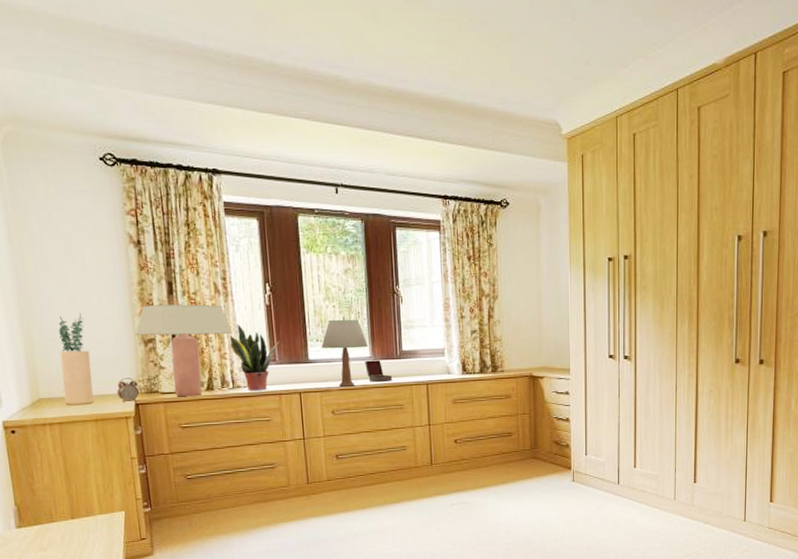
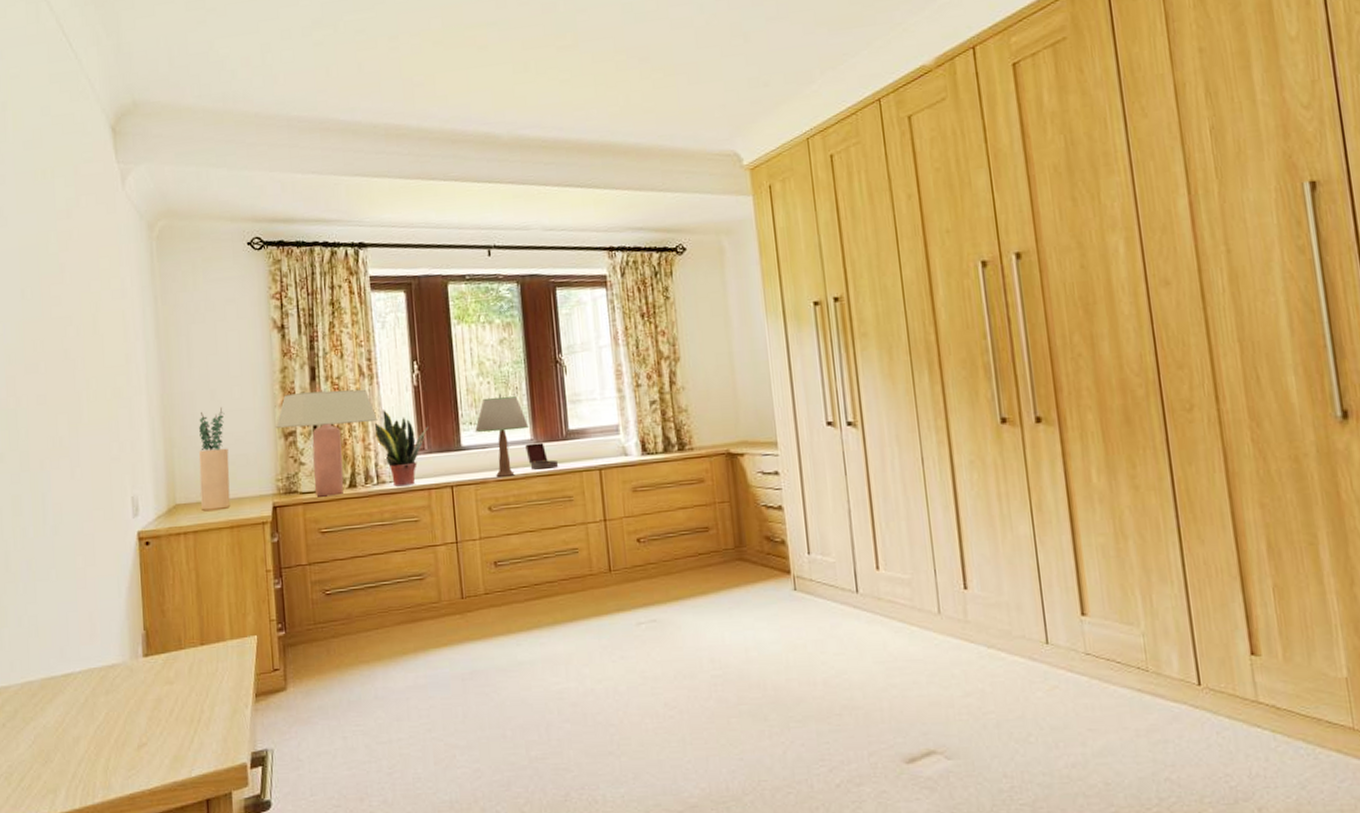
alarm clock: present [116,378,139,403] -> none [254,477,277,506]

